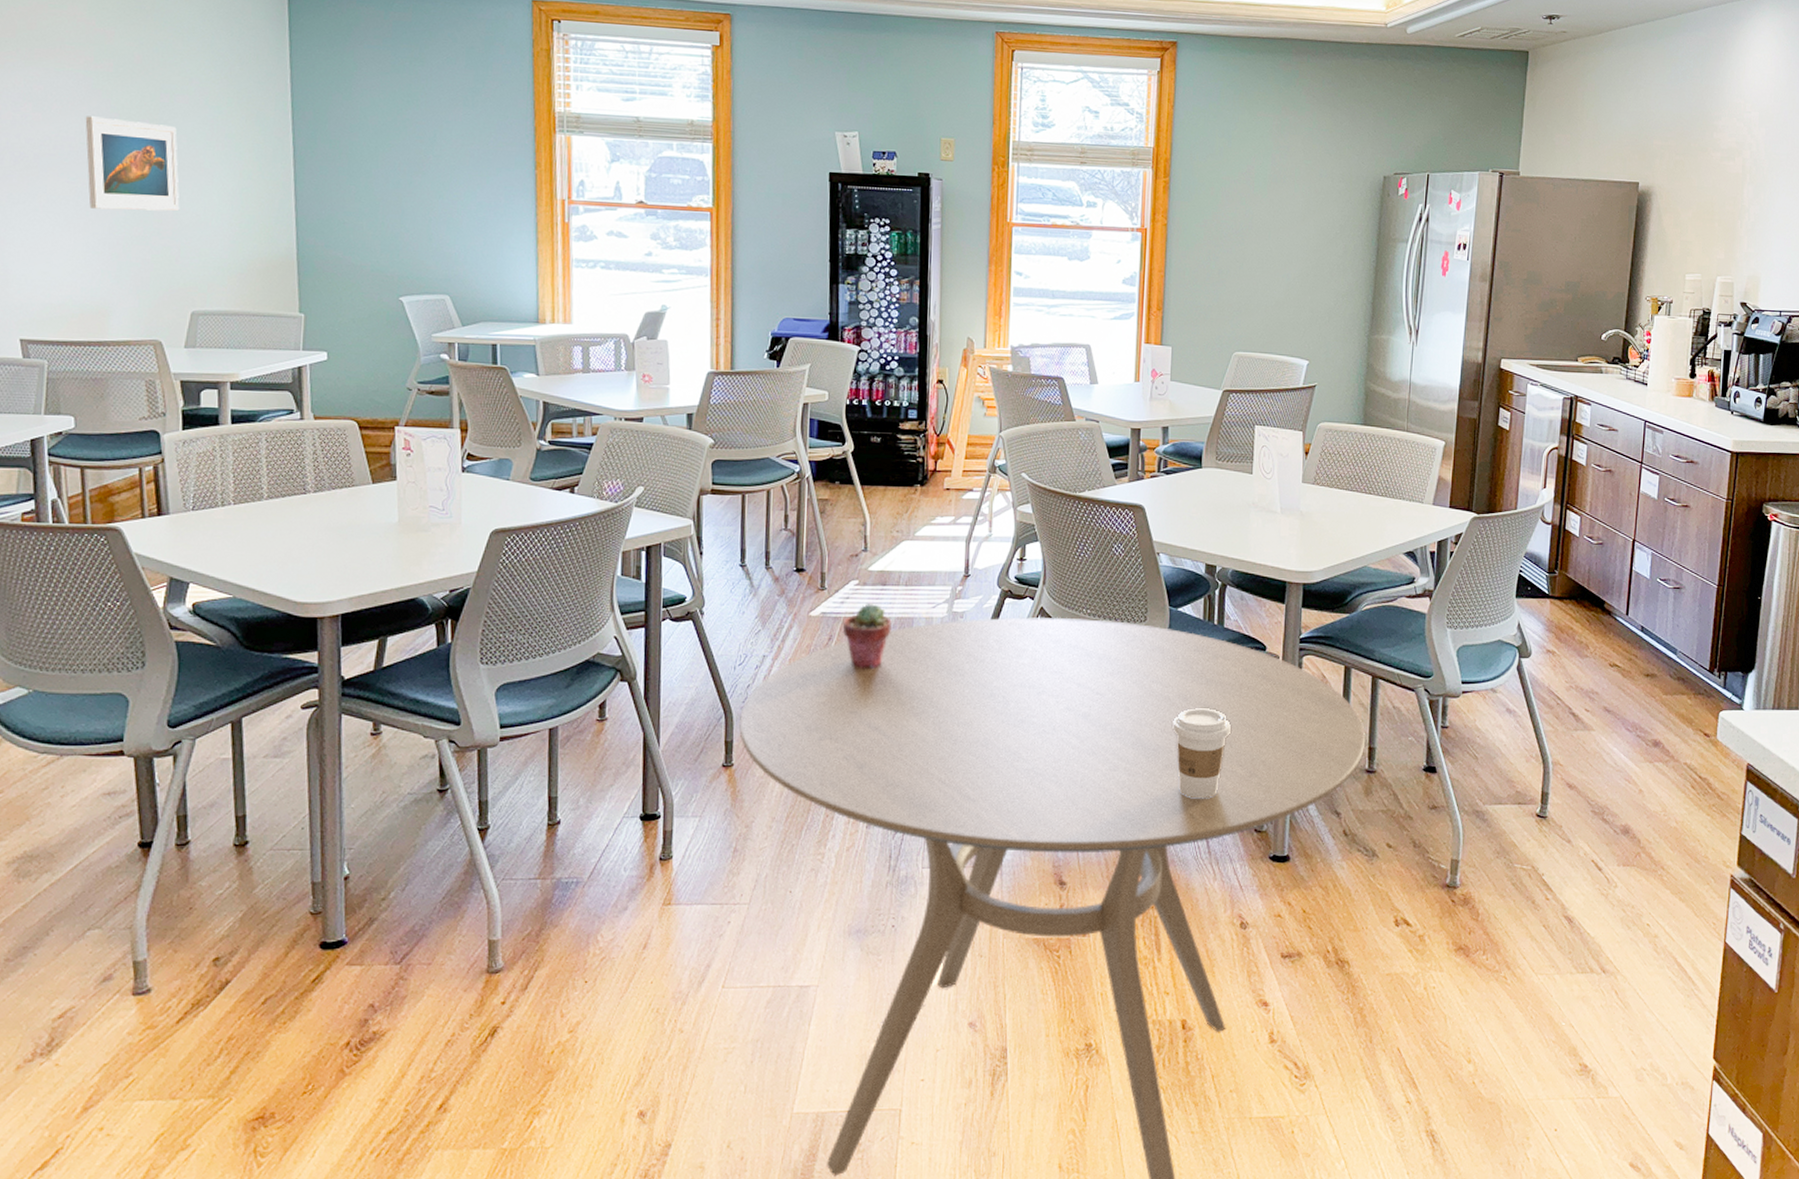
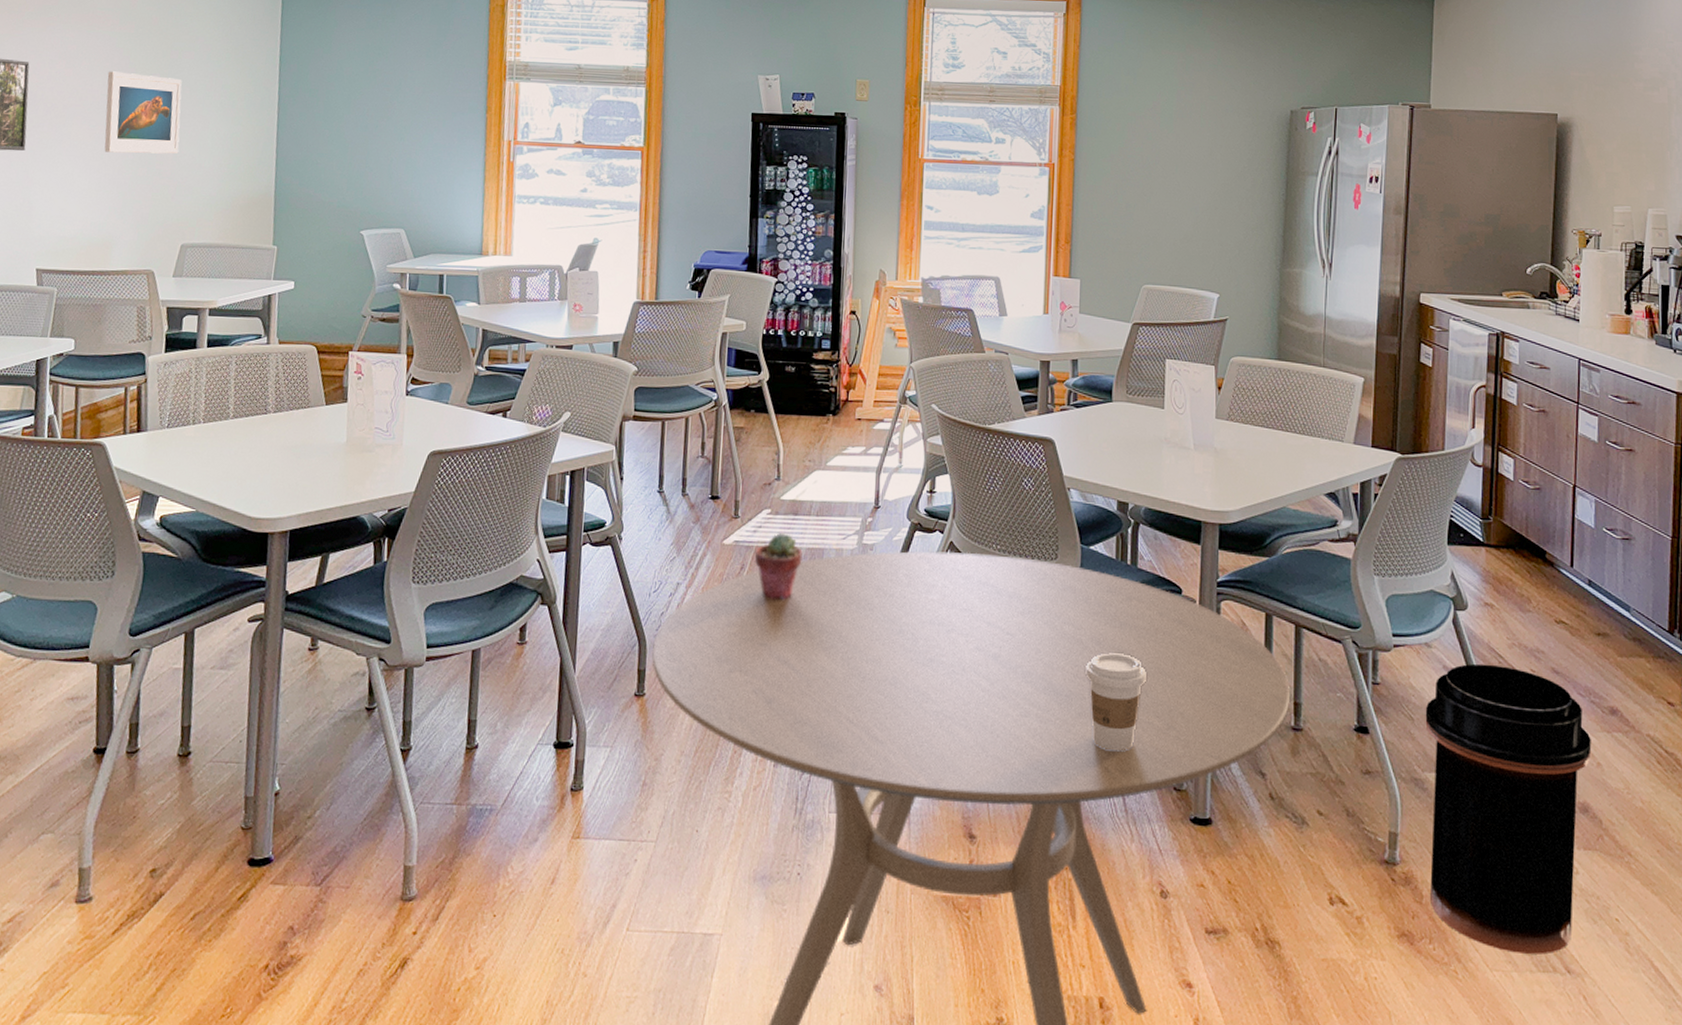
trash can: none [1486,705,1635,958] -> present [1425,663,1592,955]

